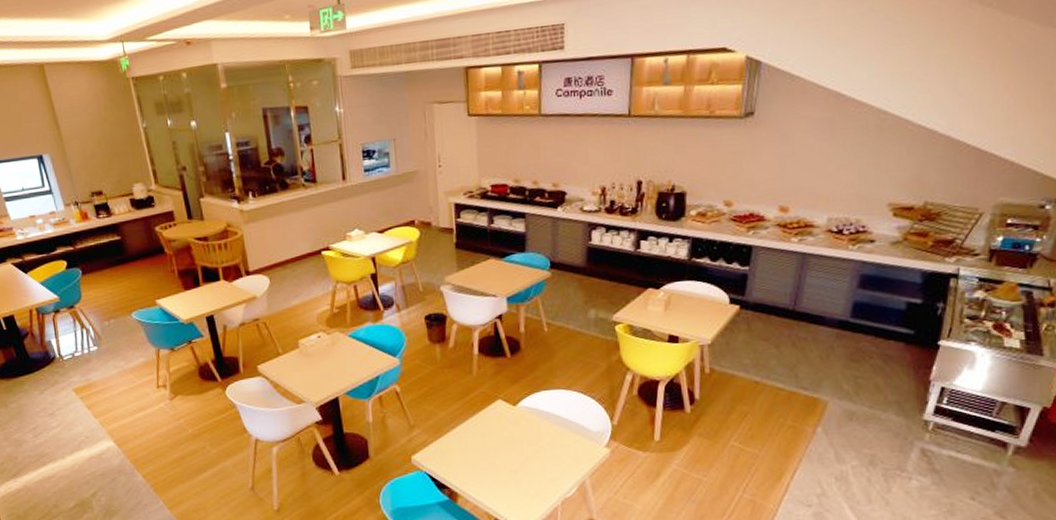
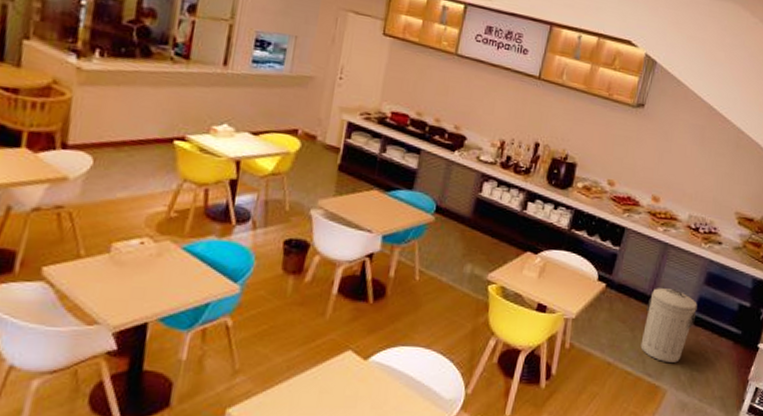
trash can: none [789,299,853,374] -> present [640,288,698,363]

